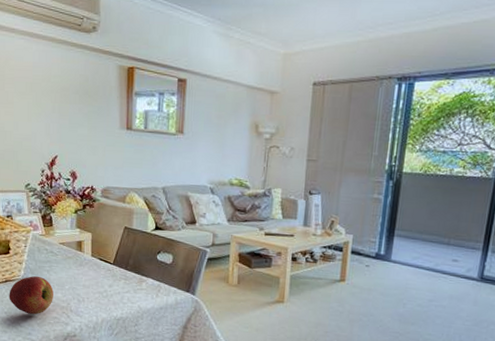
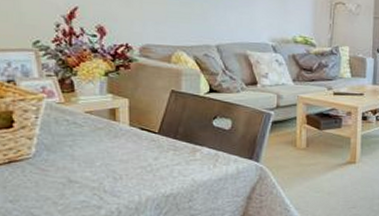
apple: present [9,275,53,315] -> none [14,152,79,200]

